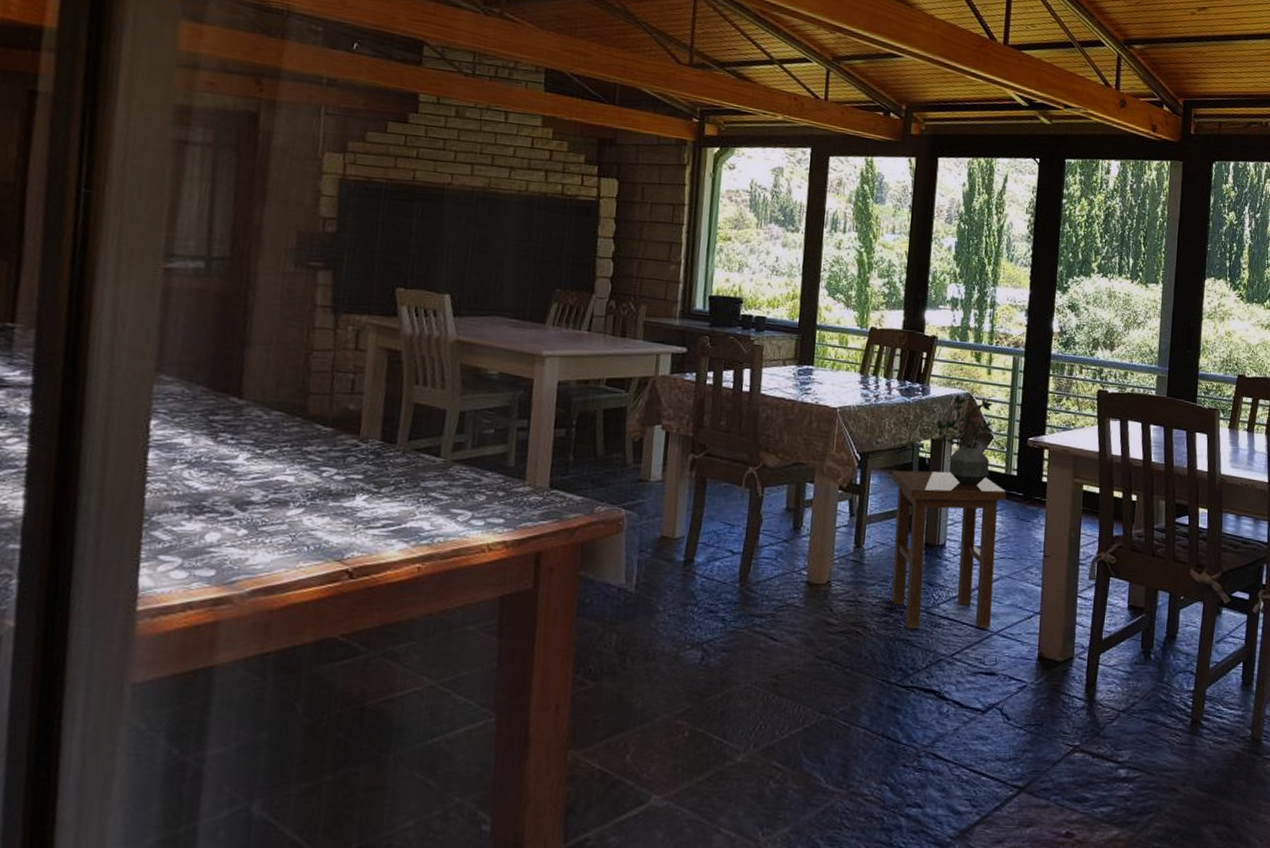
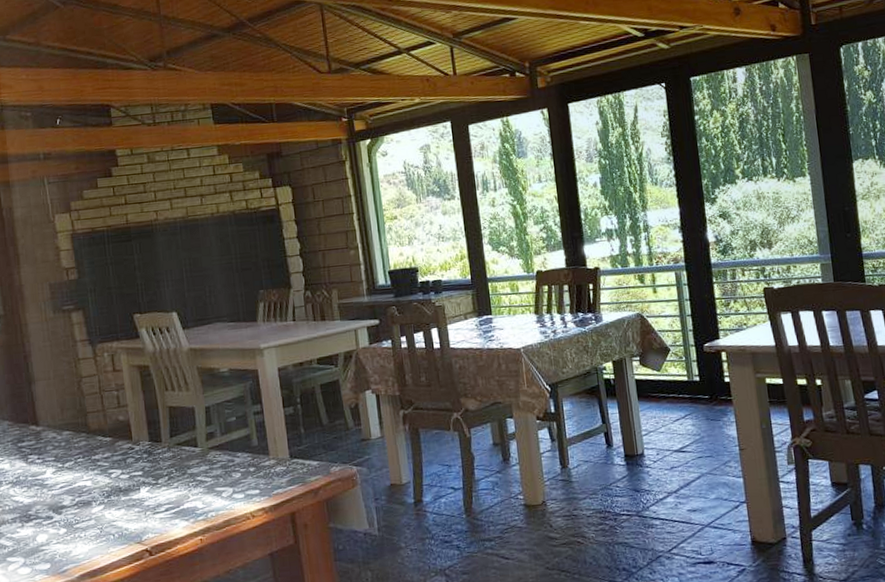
stool: present [891,470,1006,629] -> none [582,386,701,532]
potted plant: present [936,394,994,487] -> none [614,315,672,398]

